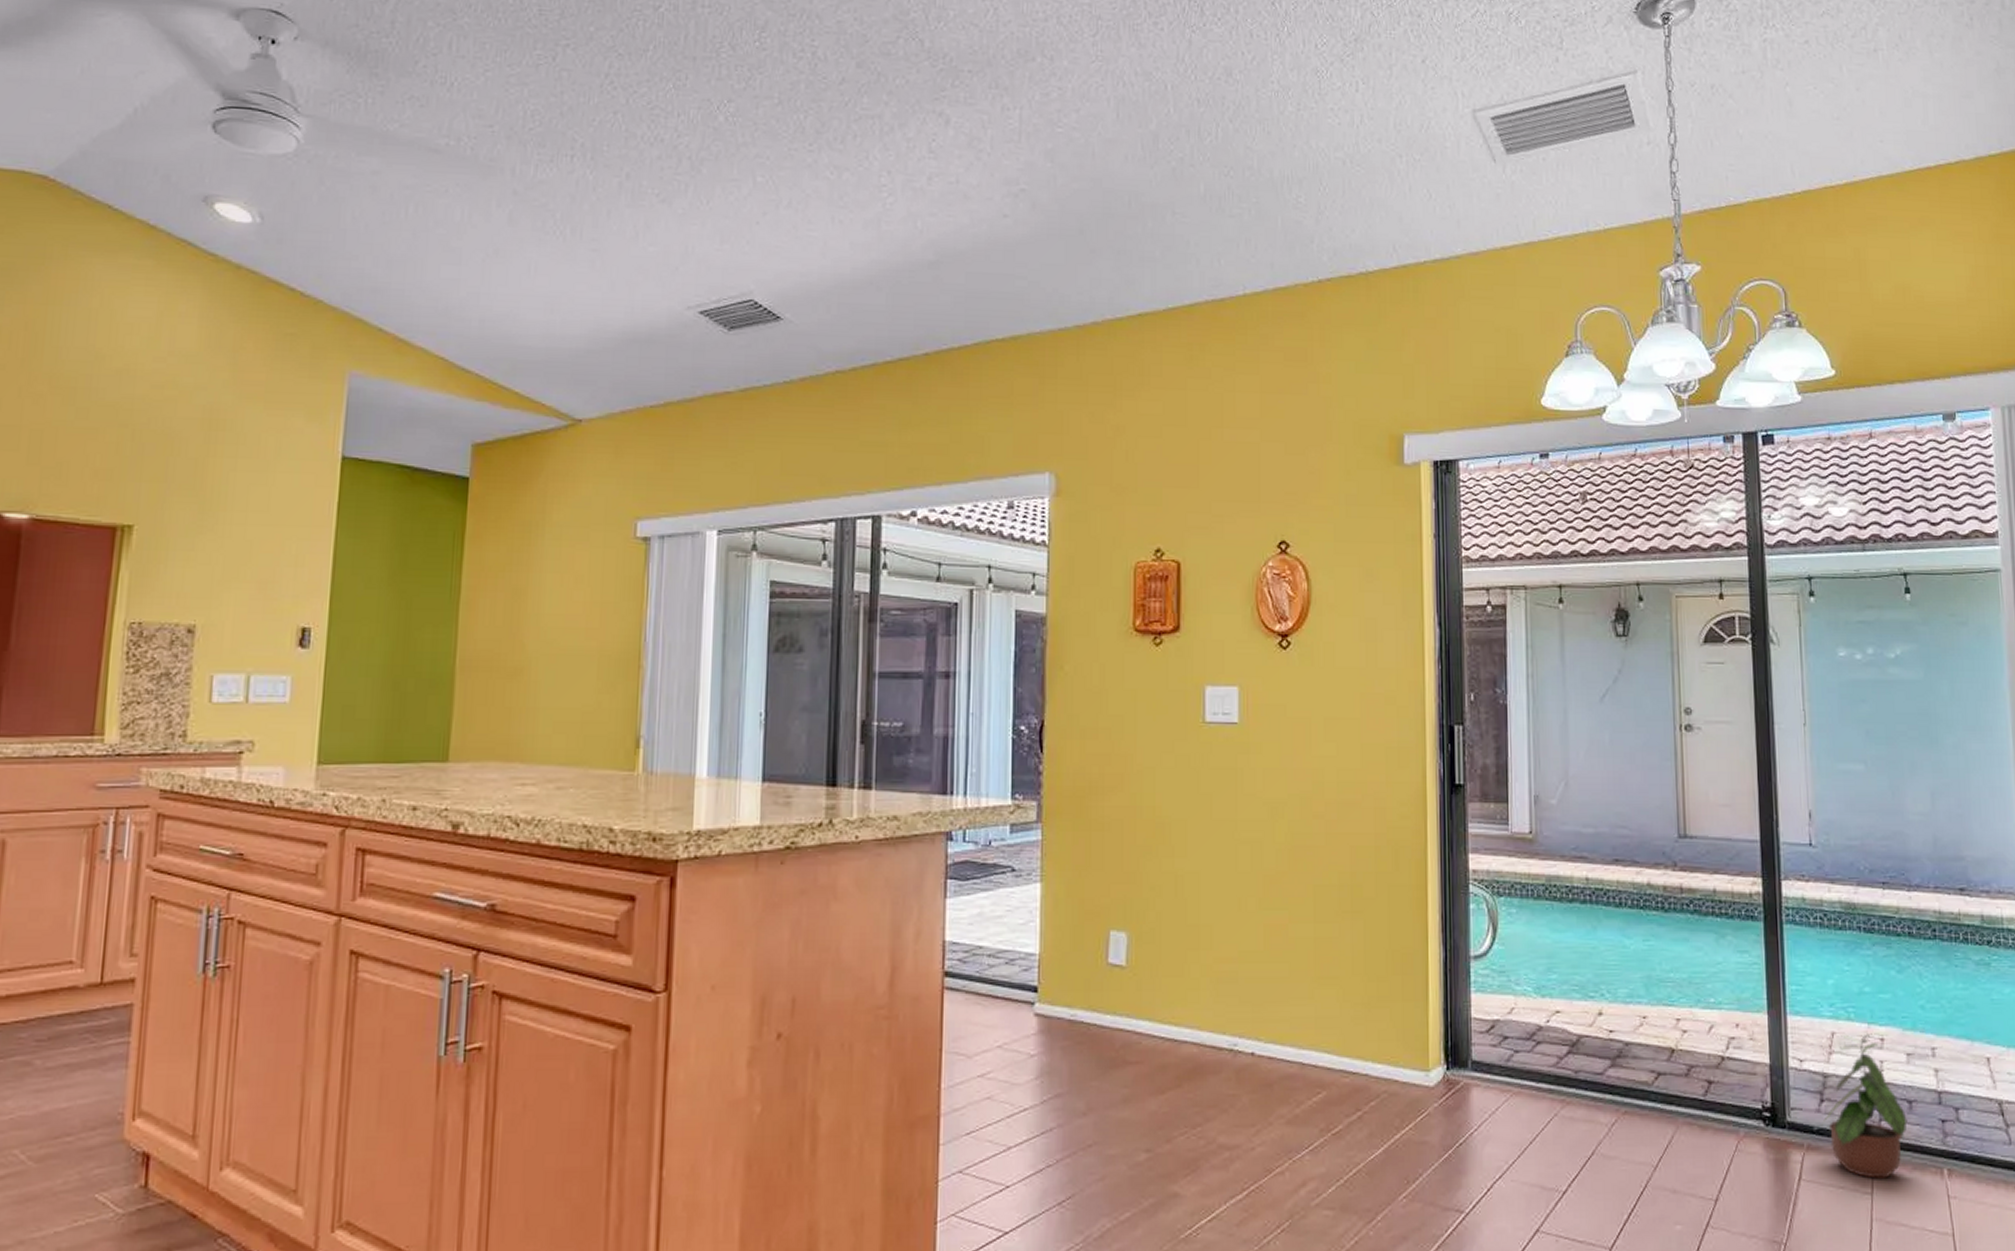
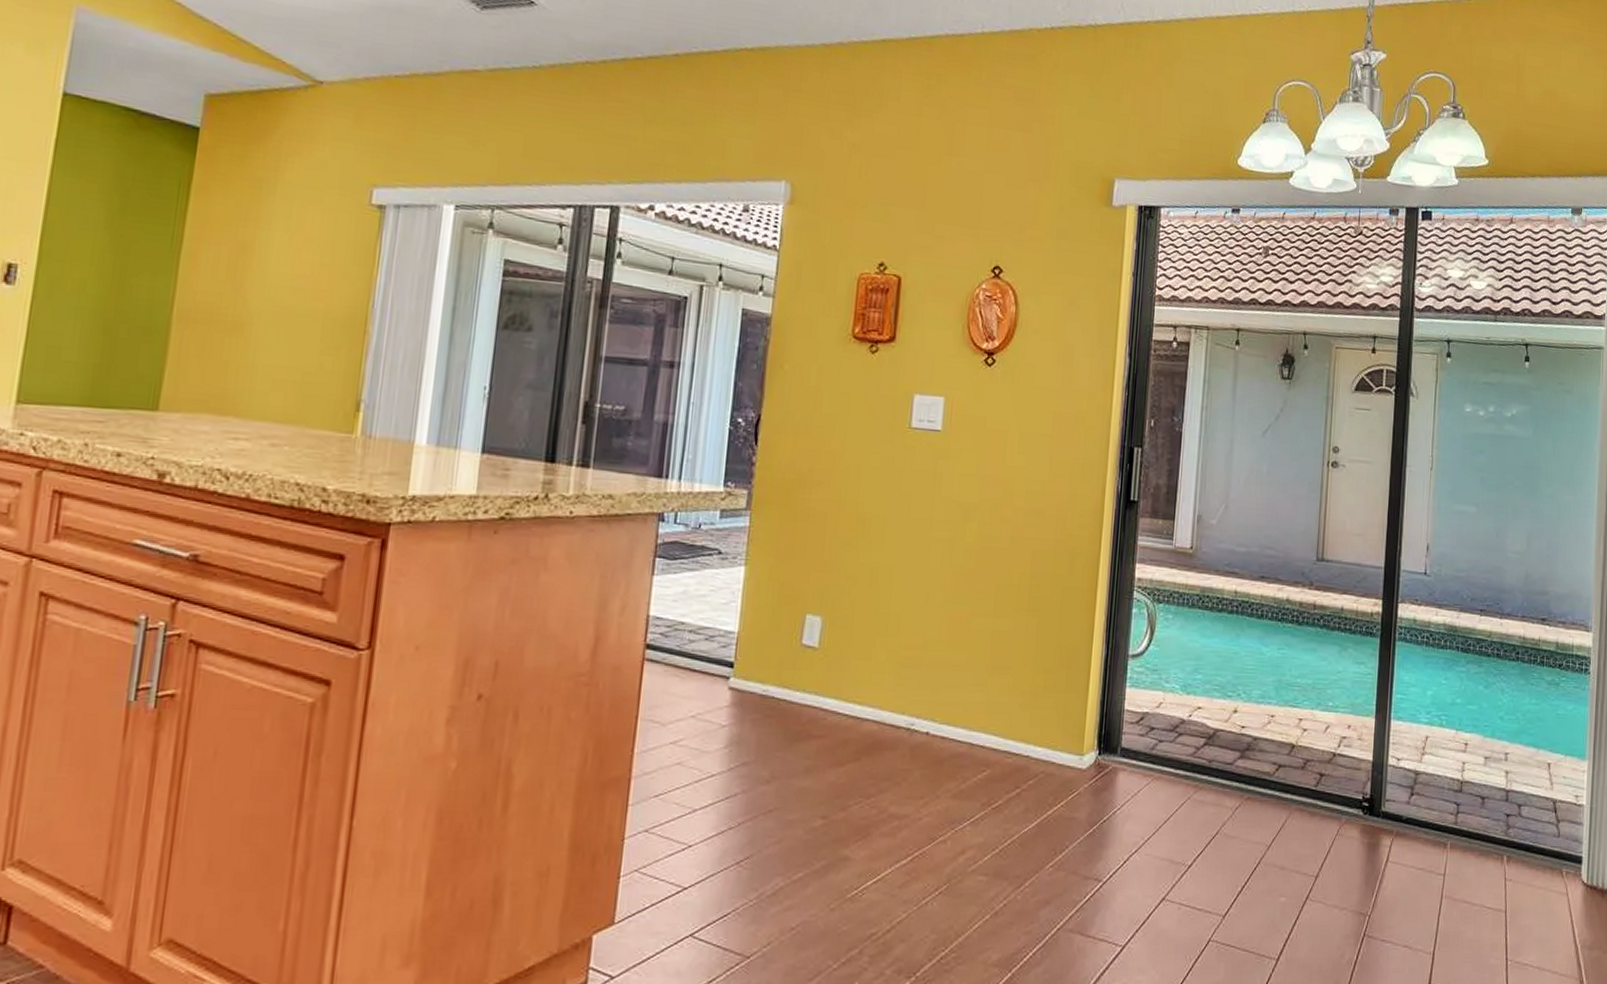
potted plant: present [1823,1033,1908,1179] -> none [1411,738,1479,862]

